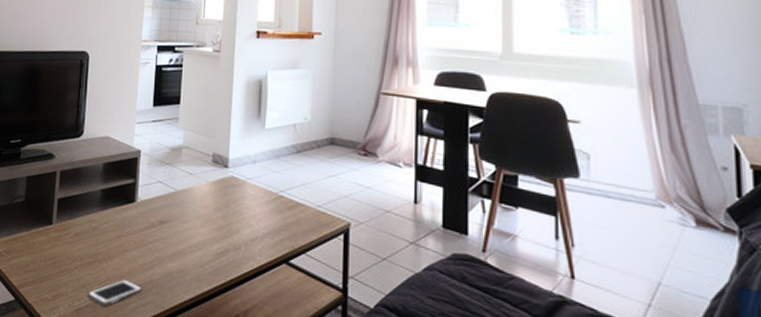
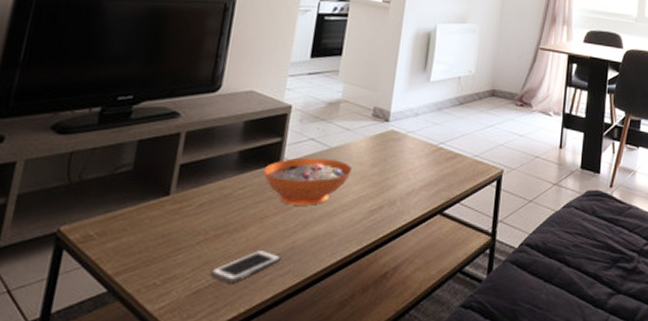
decorative bowl: none [122,198,197,244] -> present [263,157,351,206]

